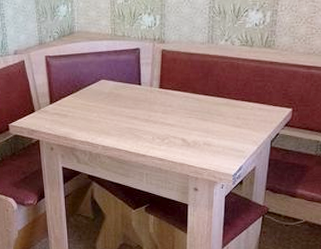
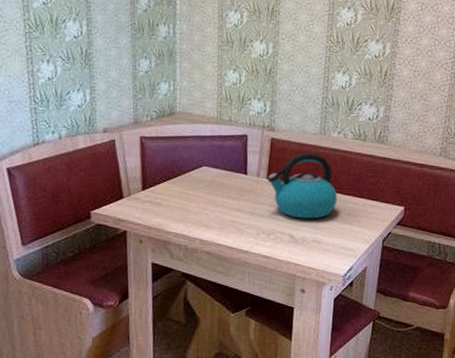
kettle: none [160,61,226,124] -> present [267,152,338,219]

